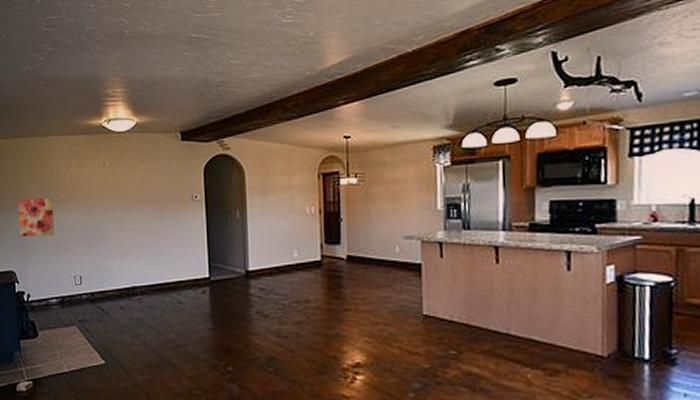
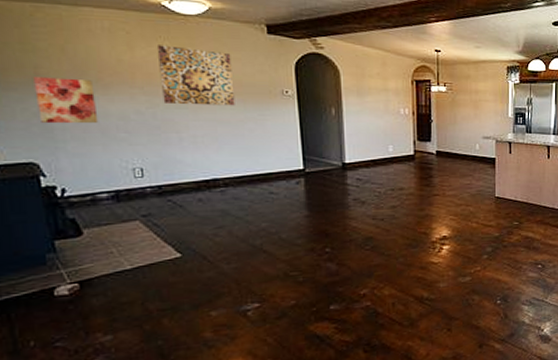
wall art: none [97,161,153,216] -> present [156,45,235,106]

